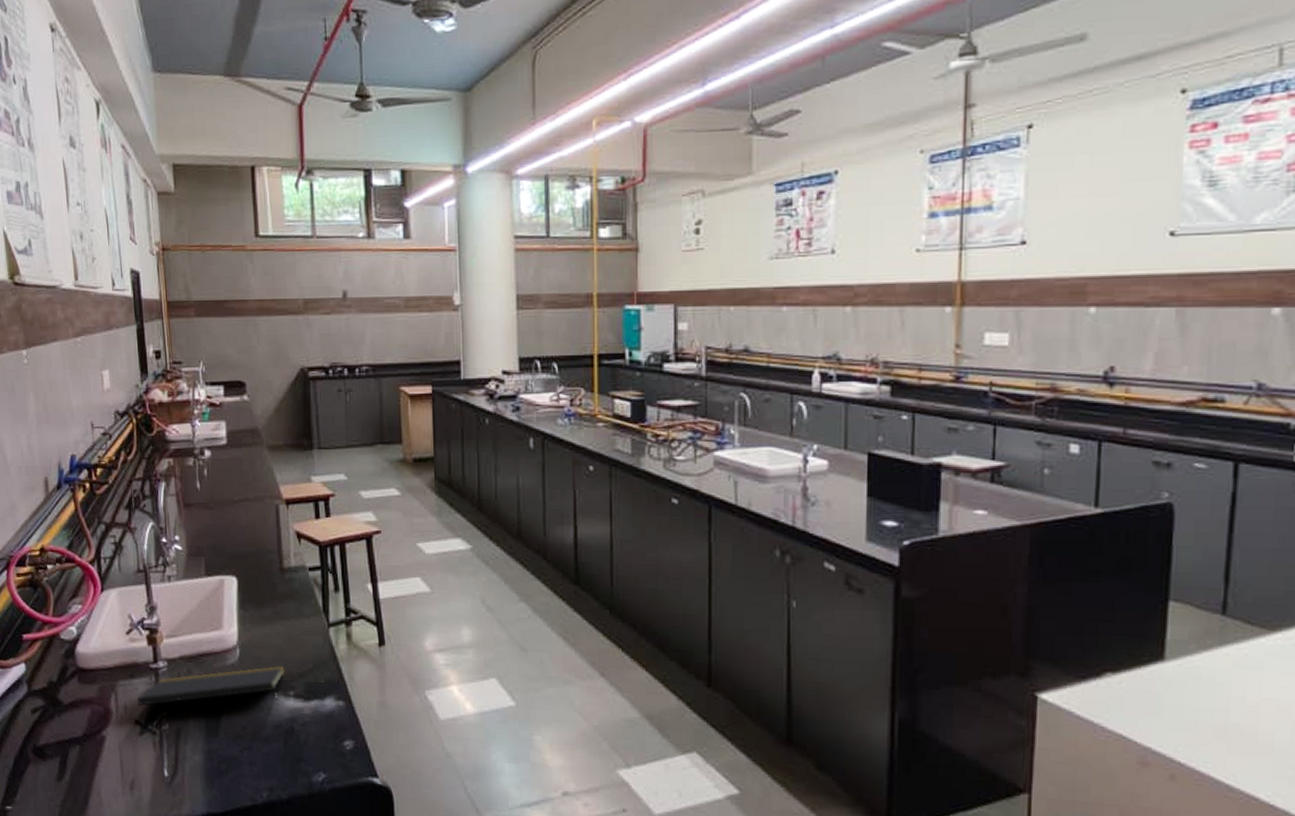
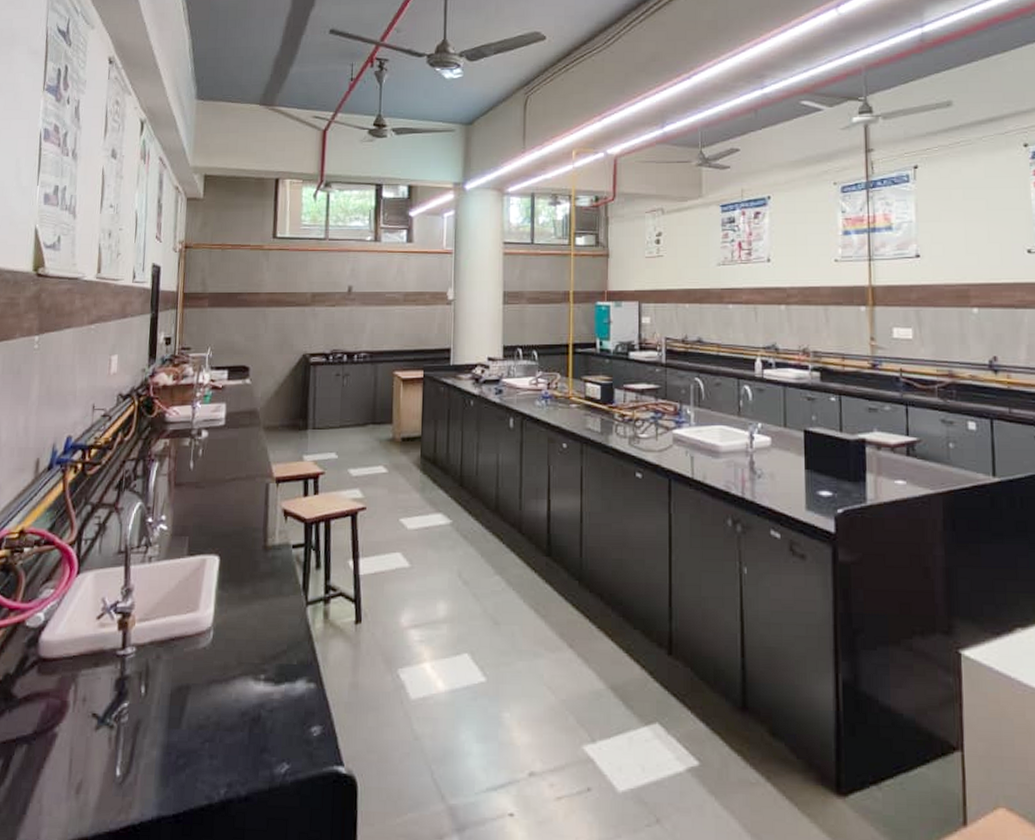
notepad: present [137,665,285,707] -> none [98,647,258,698]

